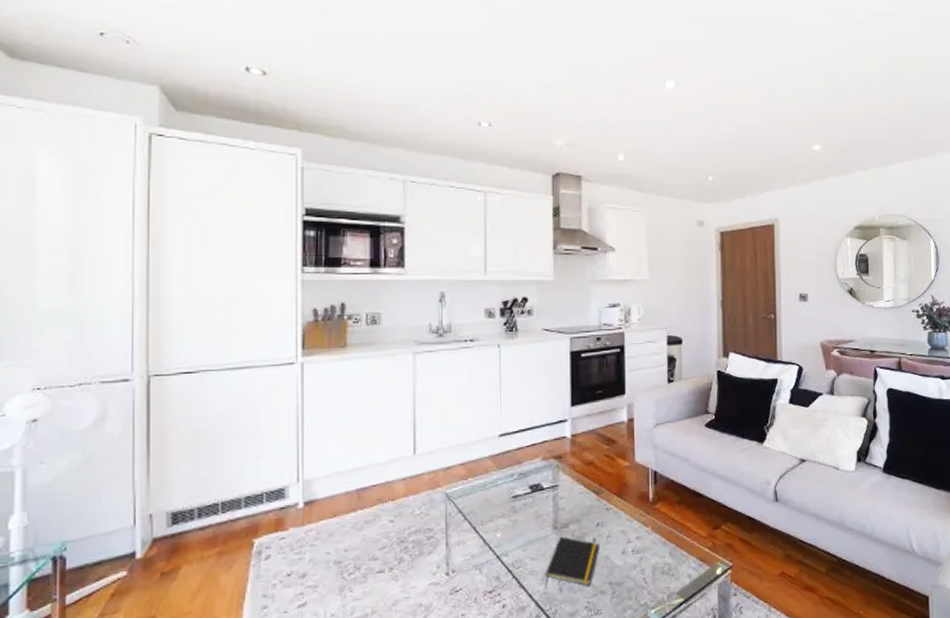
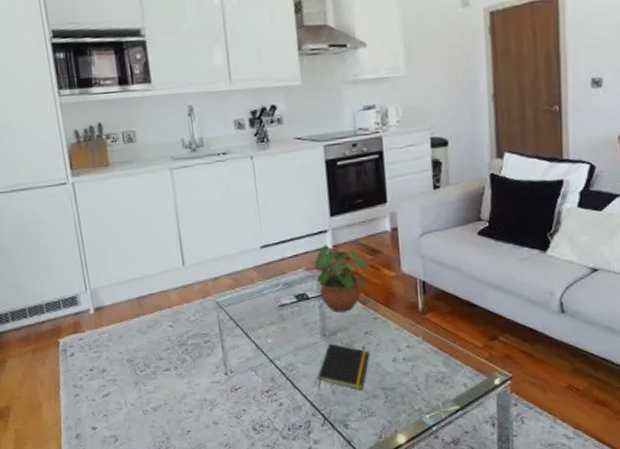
potted plant: none [551,434,602,504] -> present [314,244,367,313]

